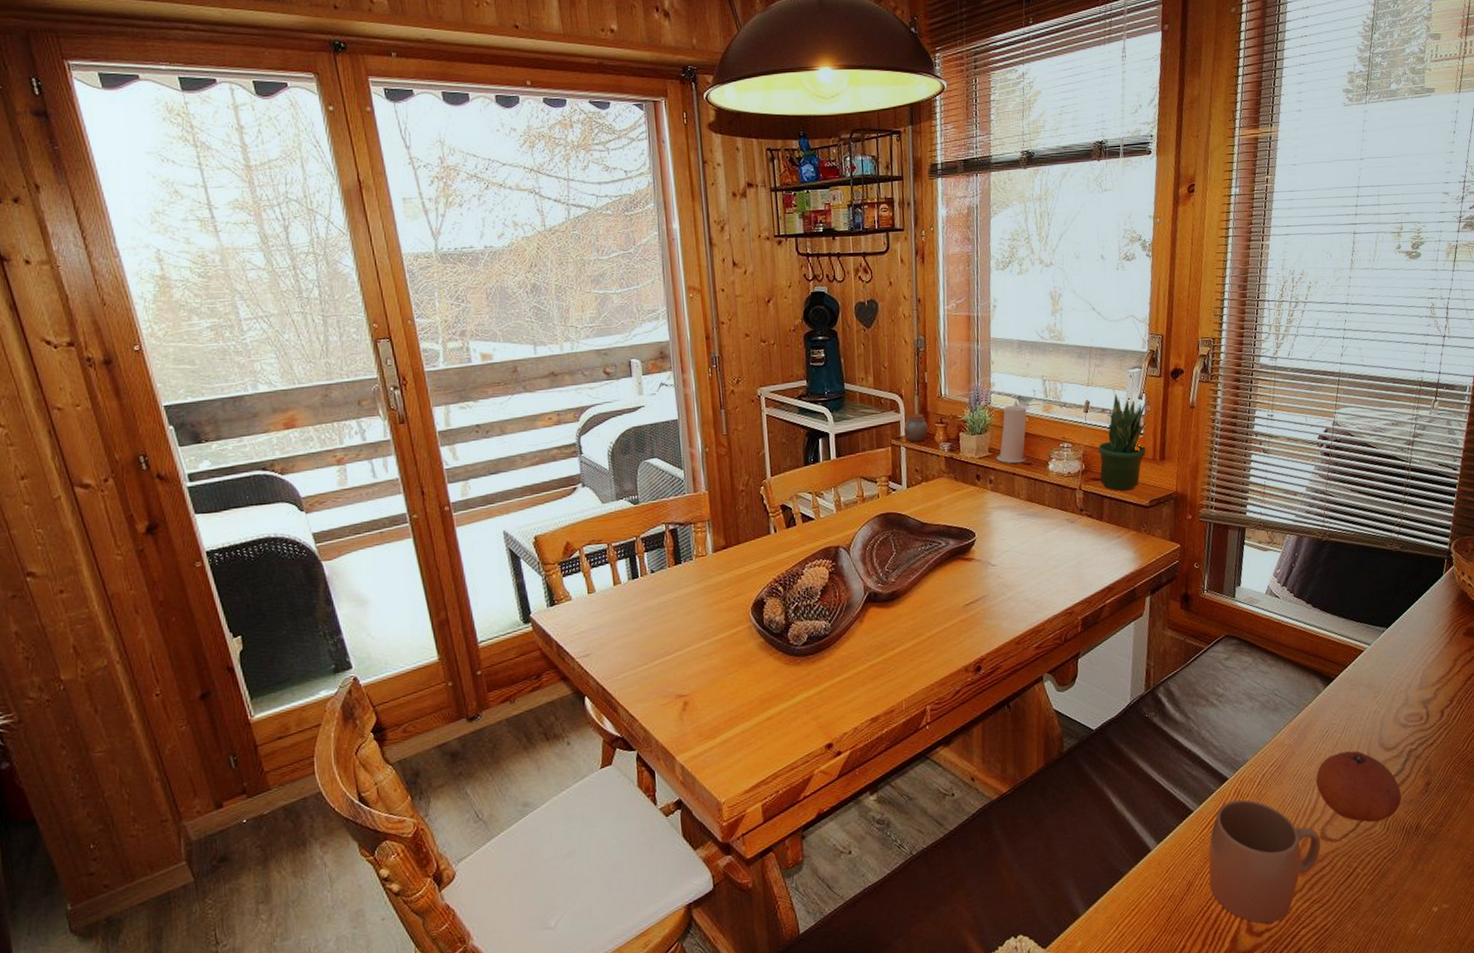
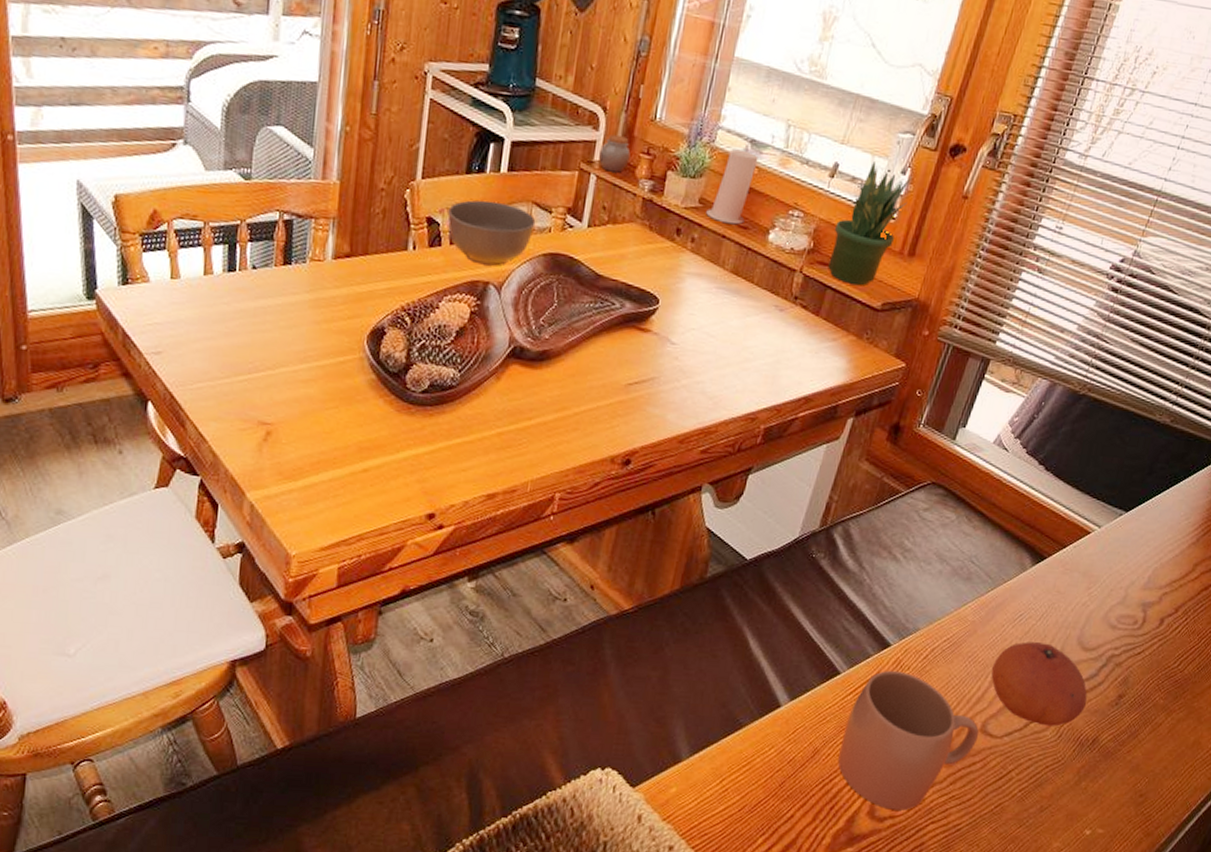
bowl: none [796,482,866,534] -> present [447,200,536,266]

